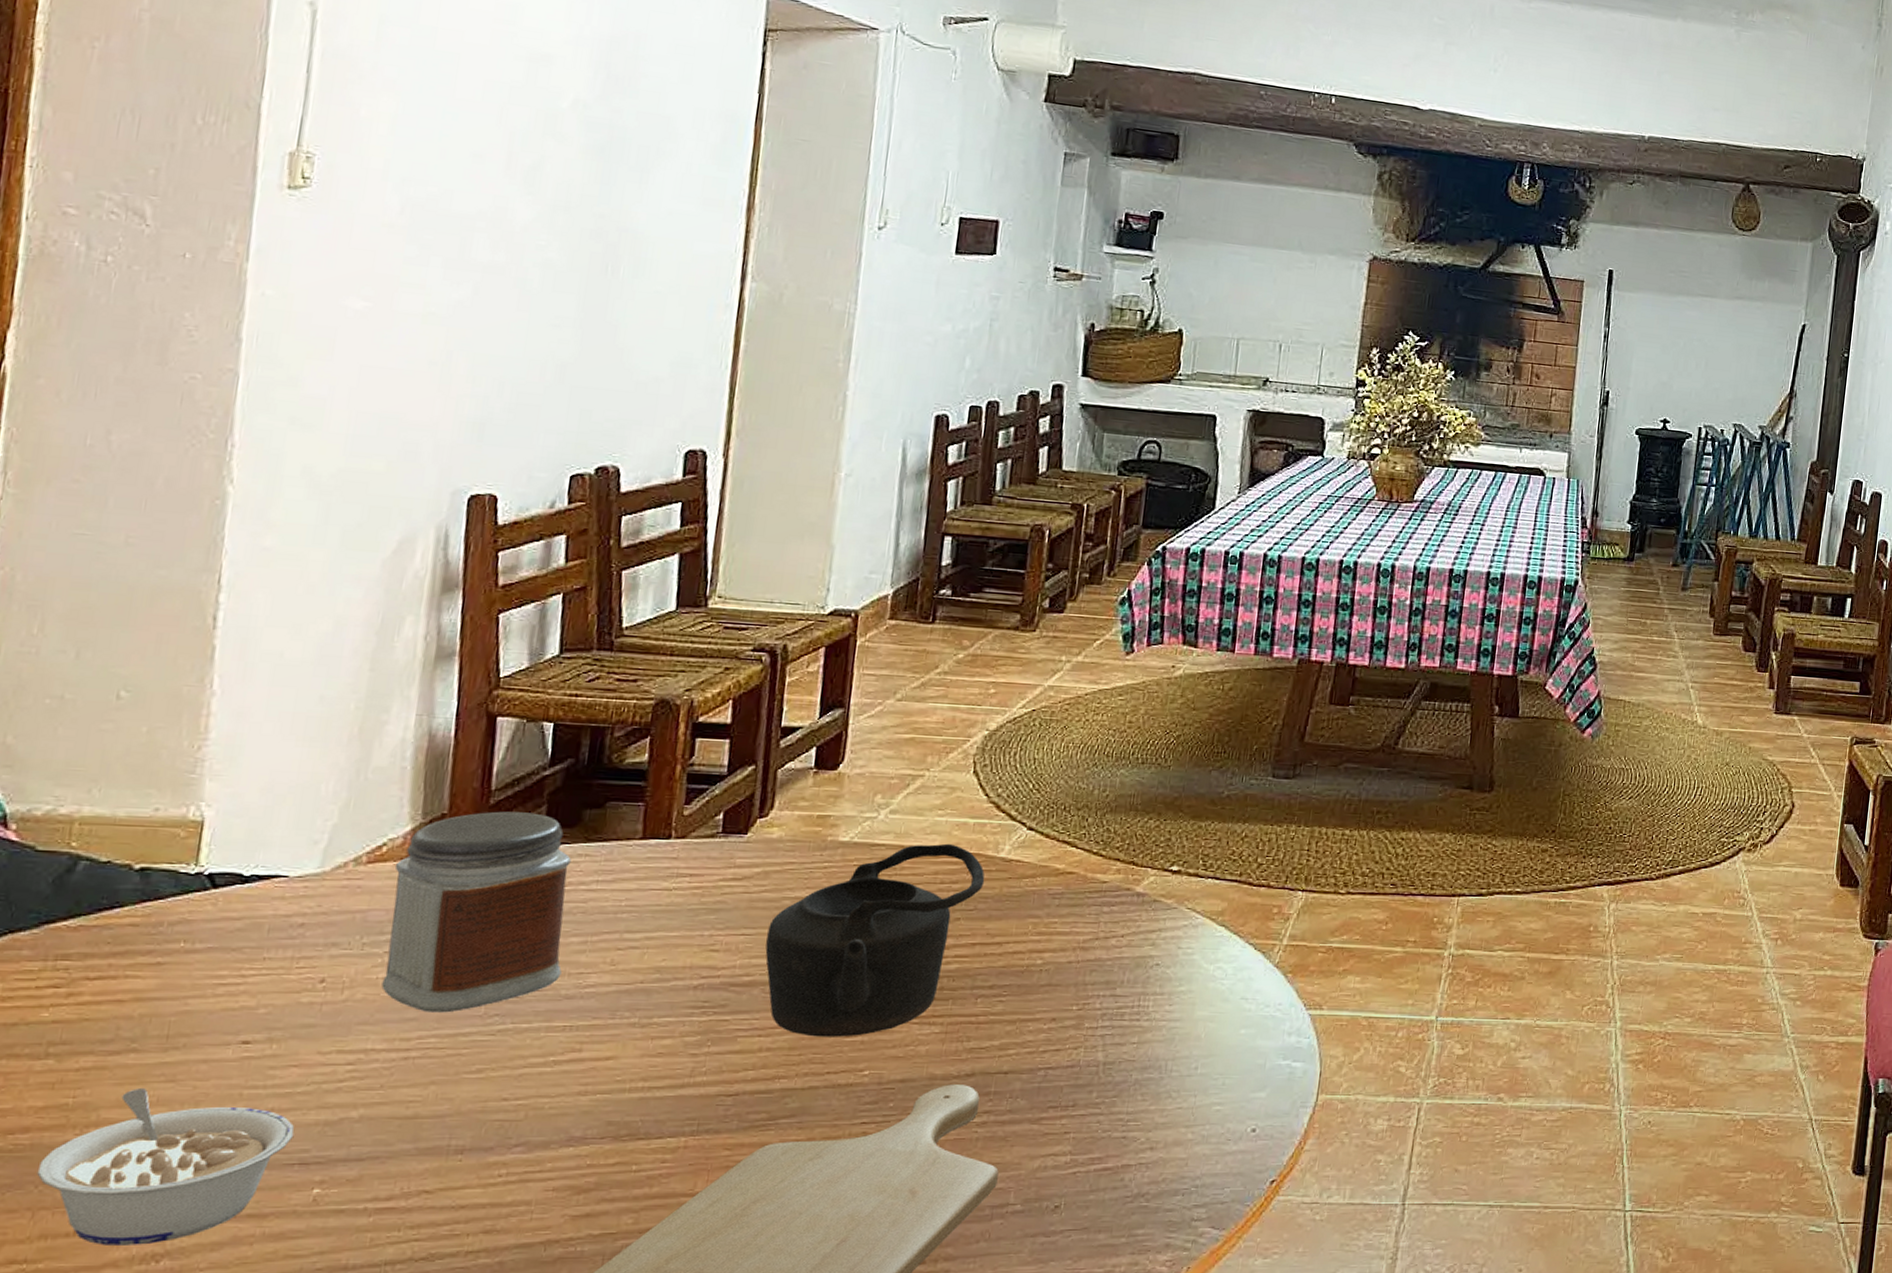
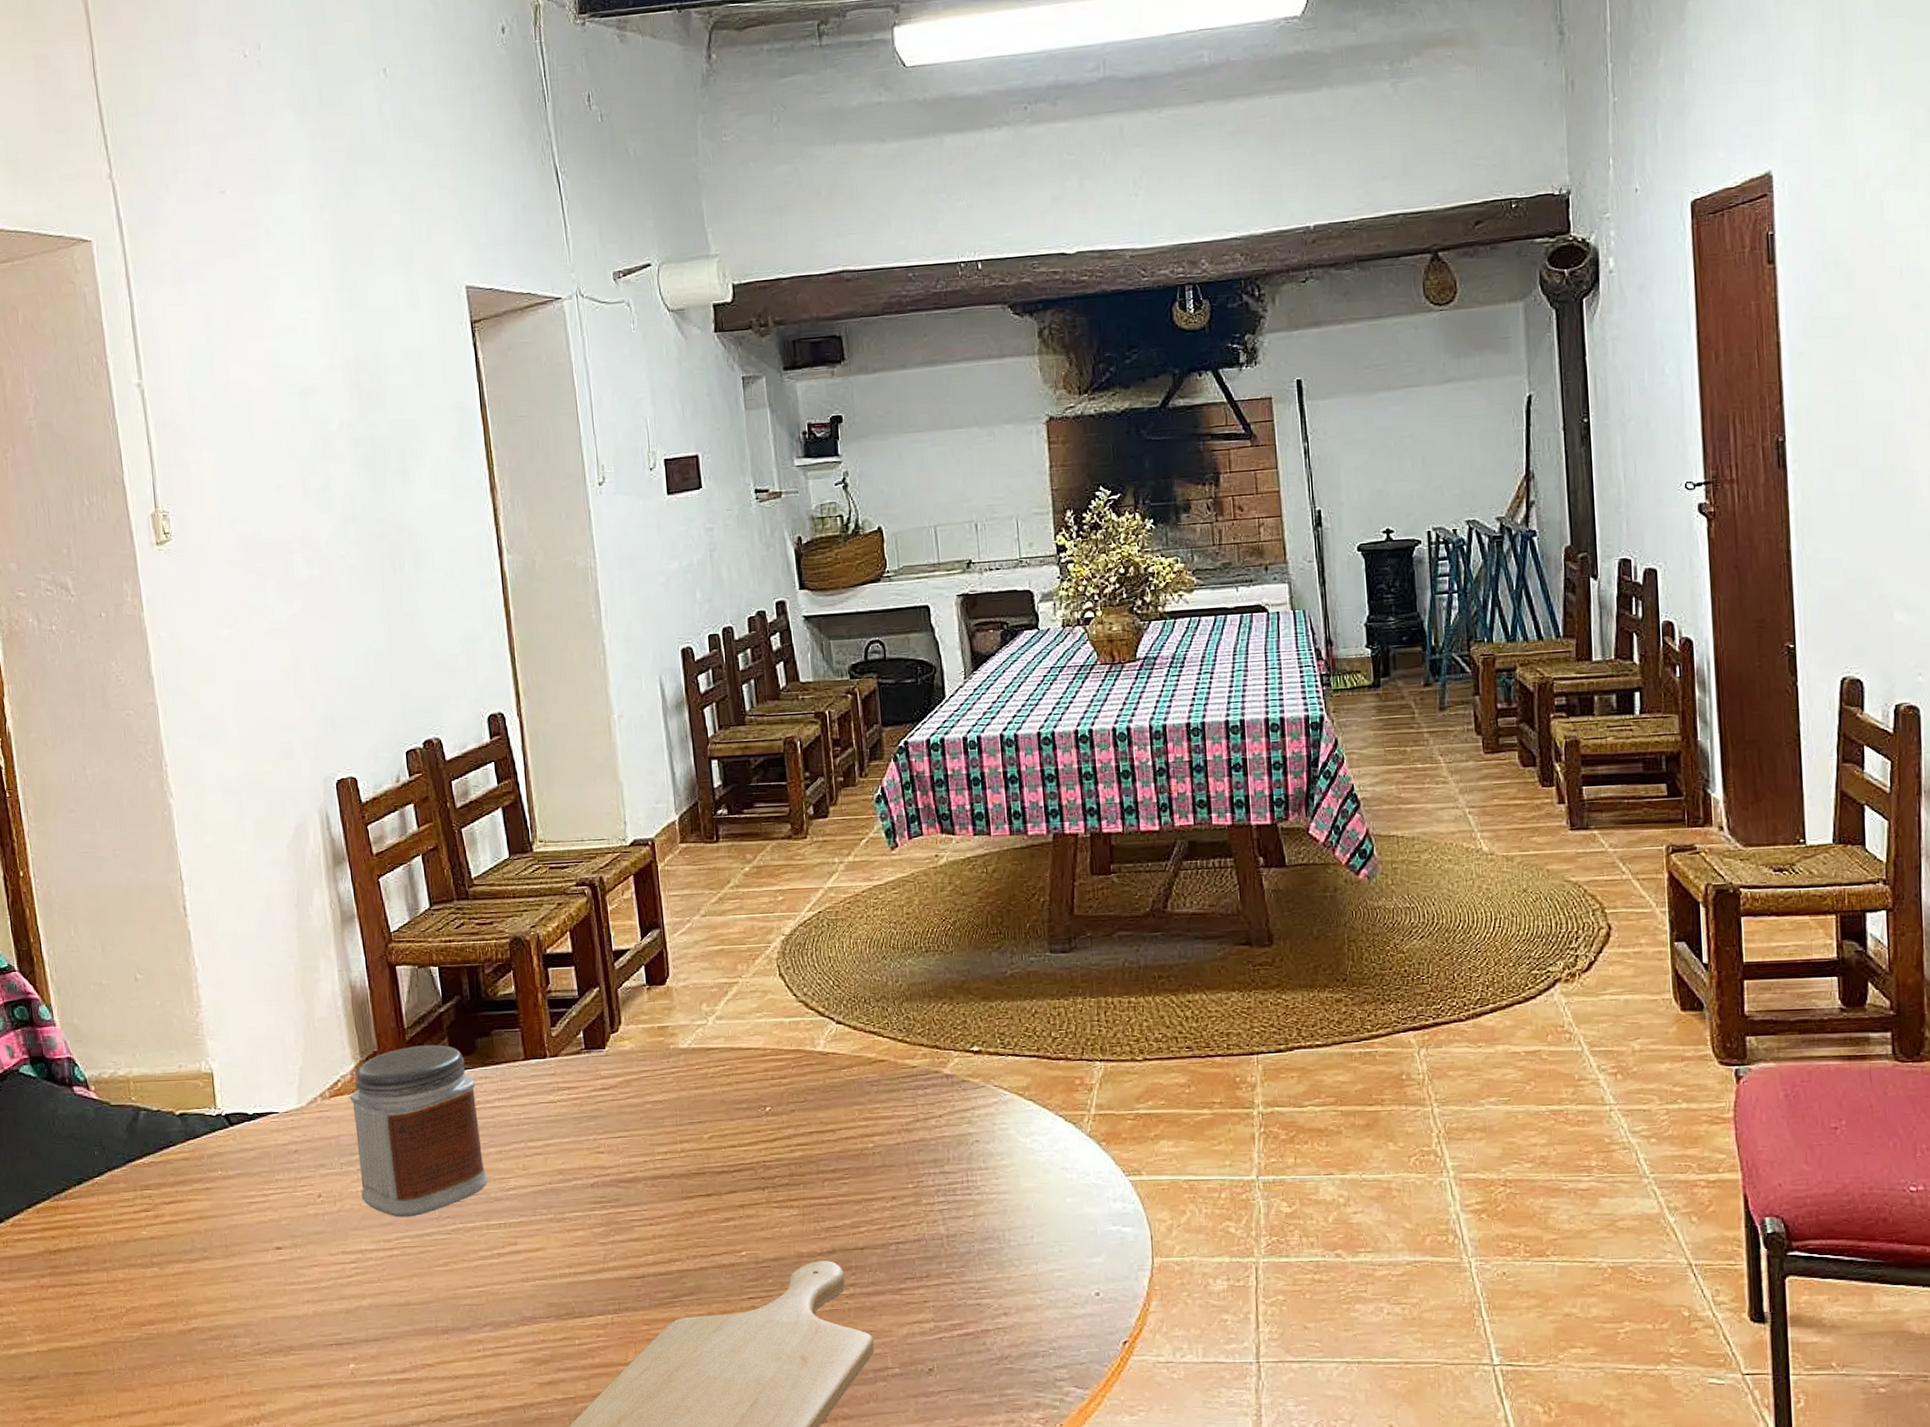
legume: present [36,1087,295,1245] -> none [166,1287,327,1411]
teapot: present [765,843,985,1037] -> none [638,1042,809,1224]

